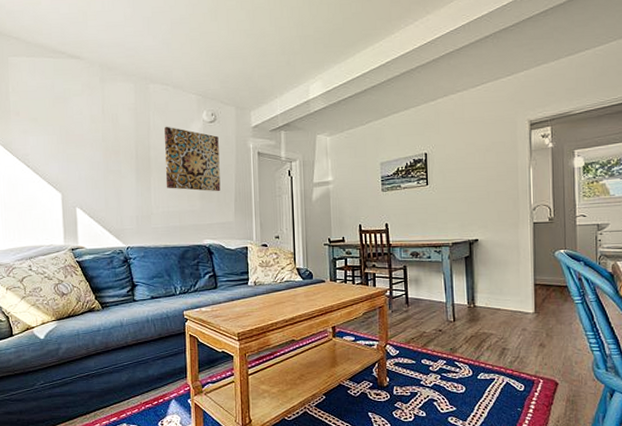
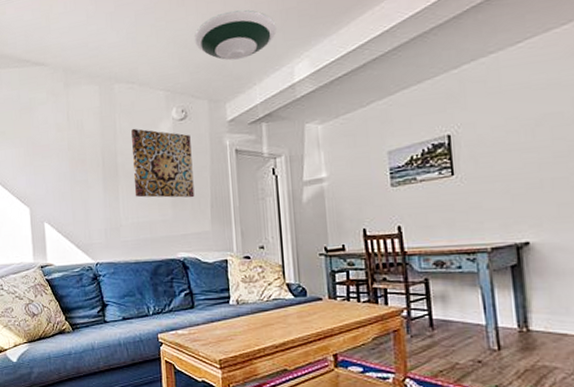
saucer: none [224,31,296,74] -> present [194,9,277,61]

